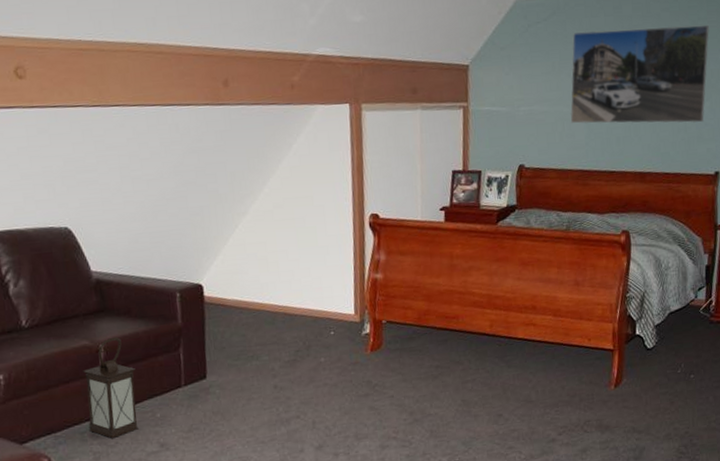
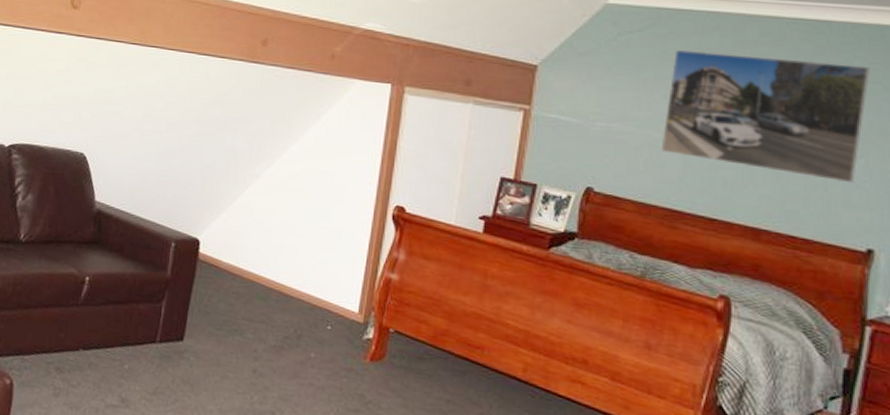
lantern: present [83,336,139,438] -> none [55,272,114,378]

